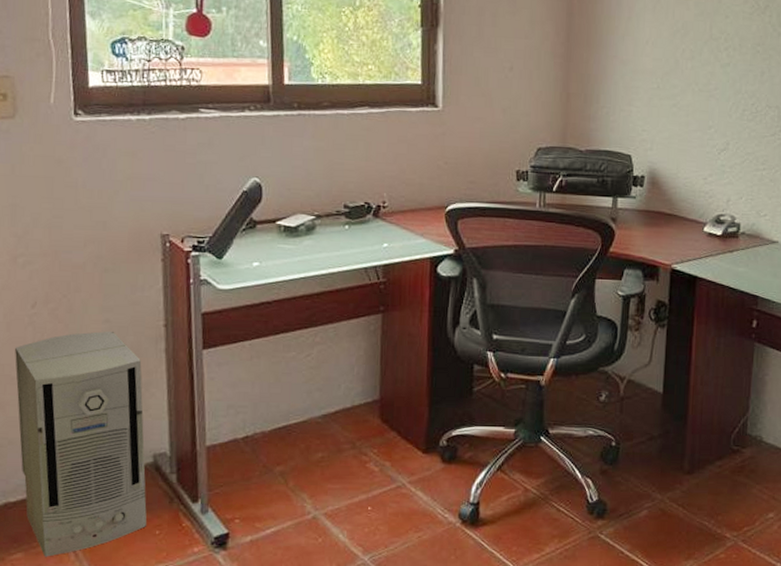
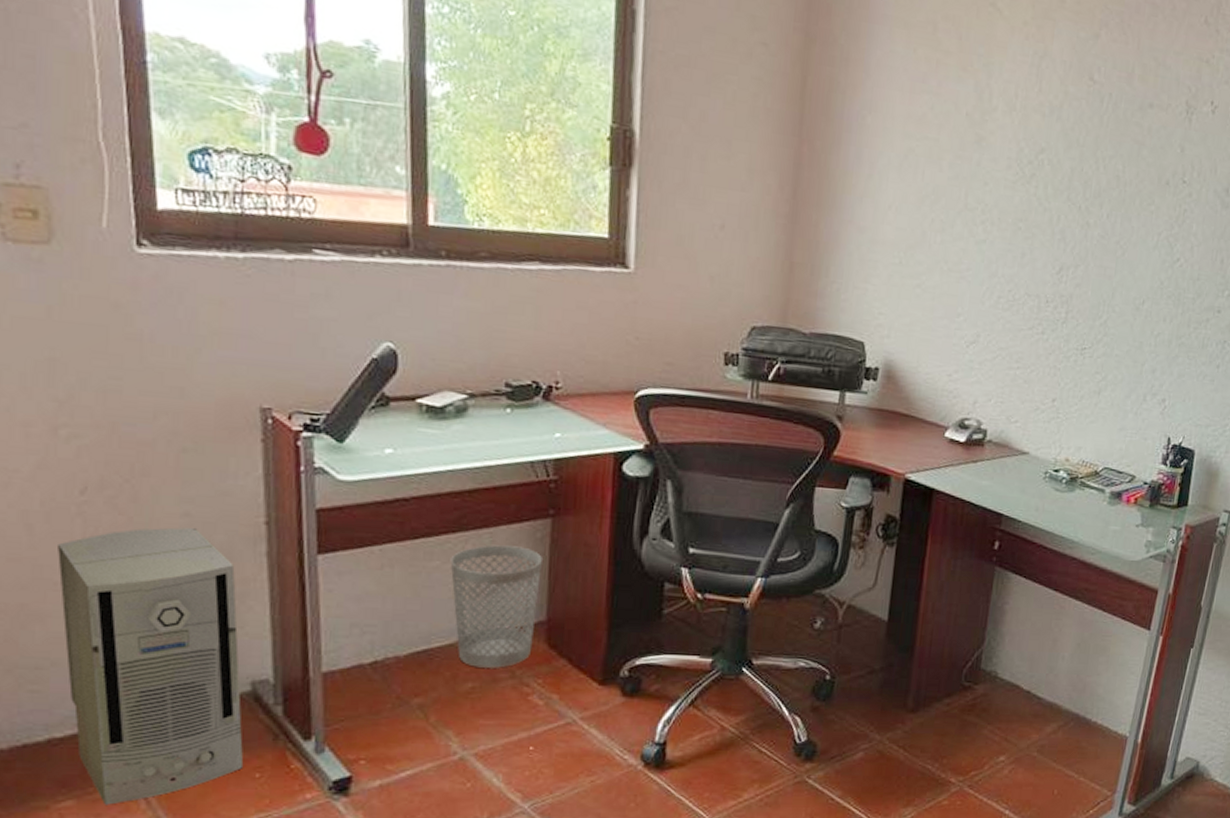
wastebasket: none [303,337,375,440] -> present [450,545,542,668]

